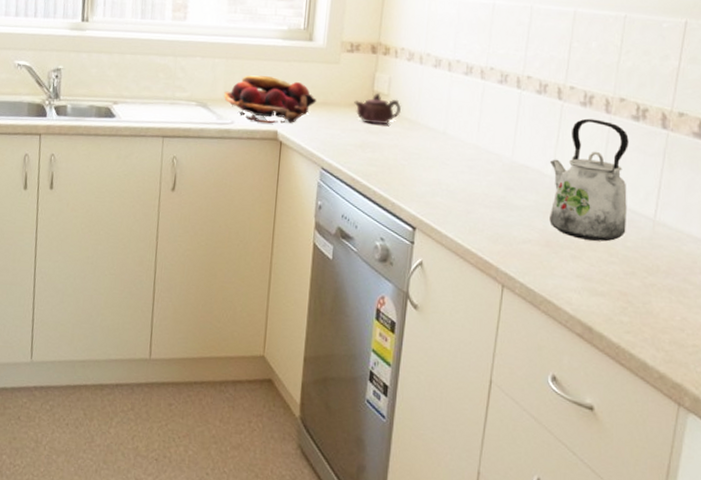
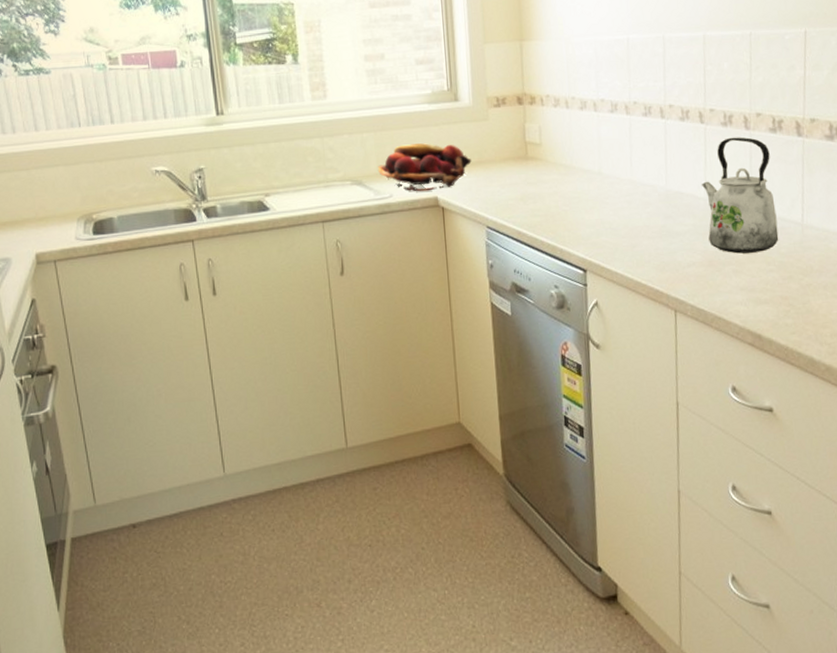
teapot: present [354,93,401,125] -> none [508,143,555,175]

